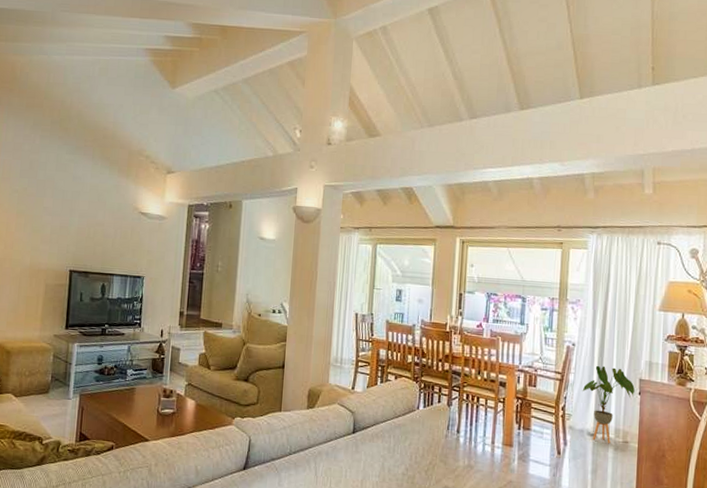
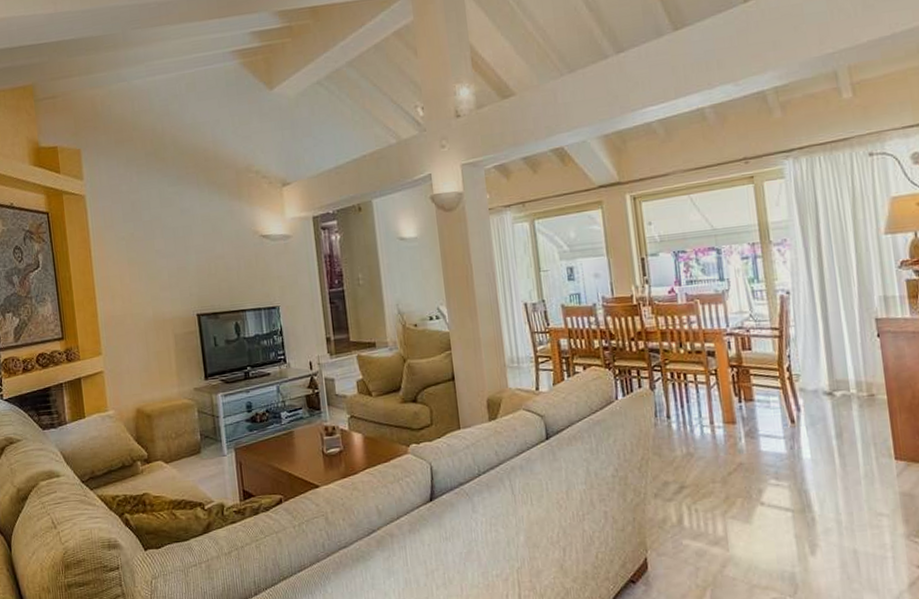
house plant: present [582,365,635,444] -> none [807,310,872,401]

